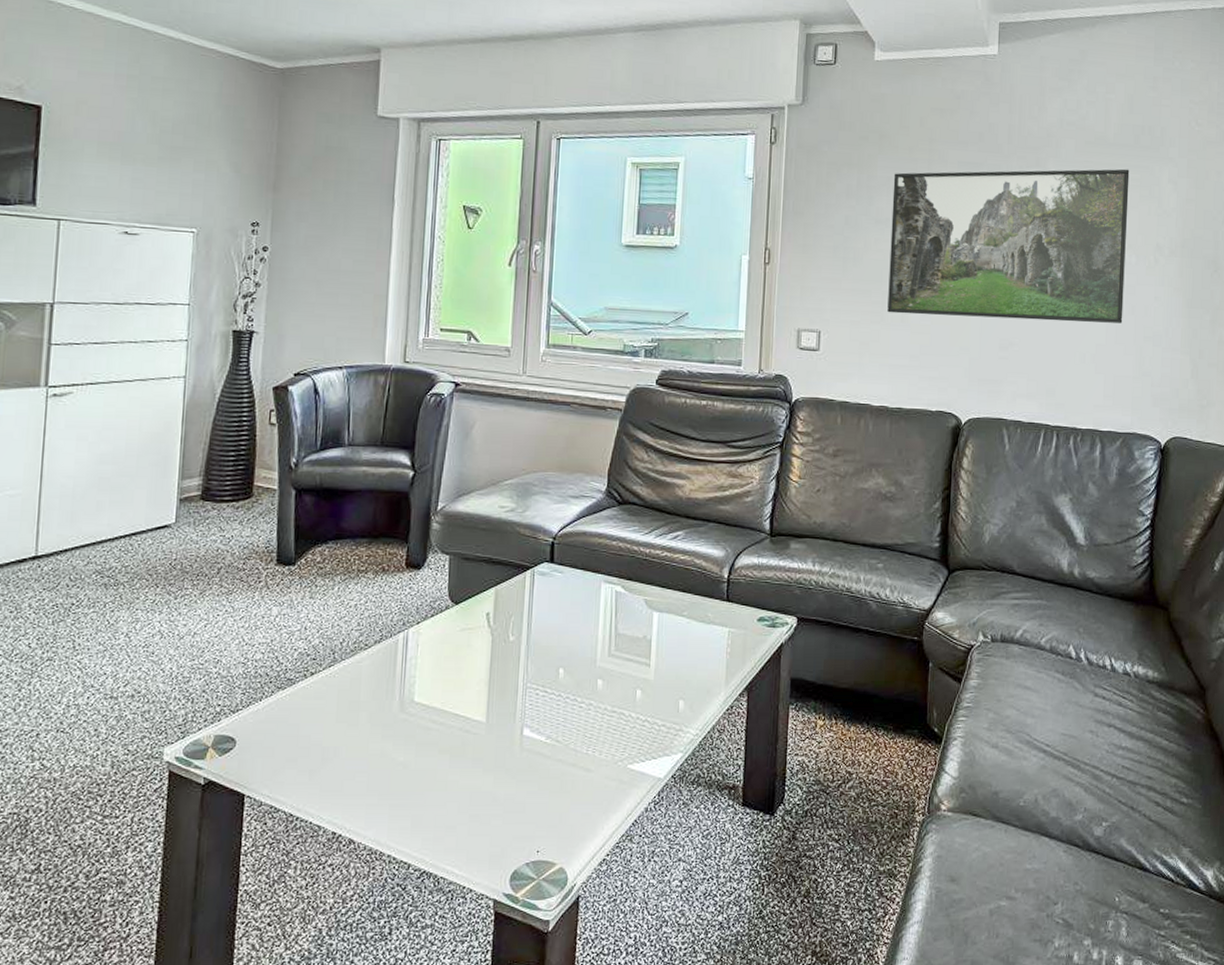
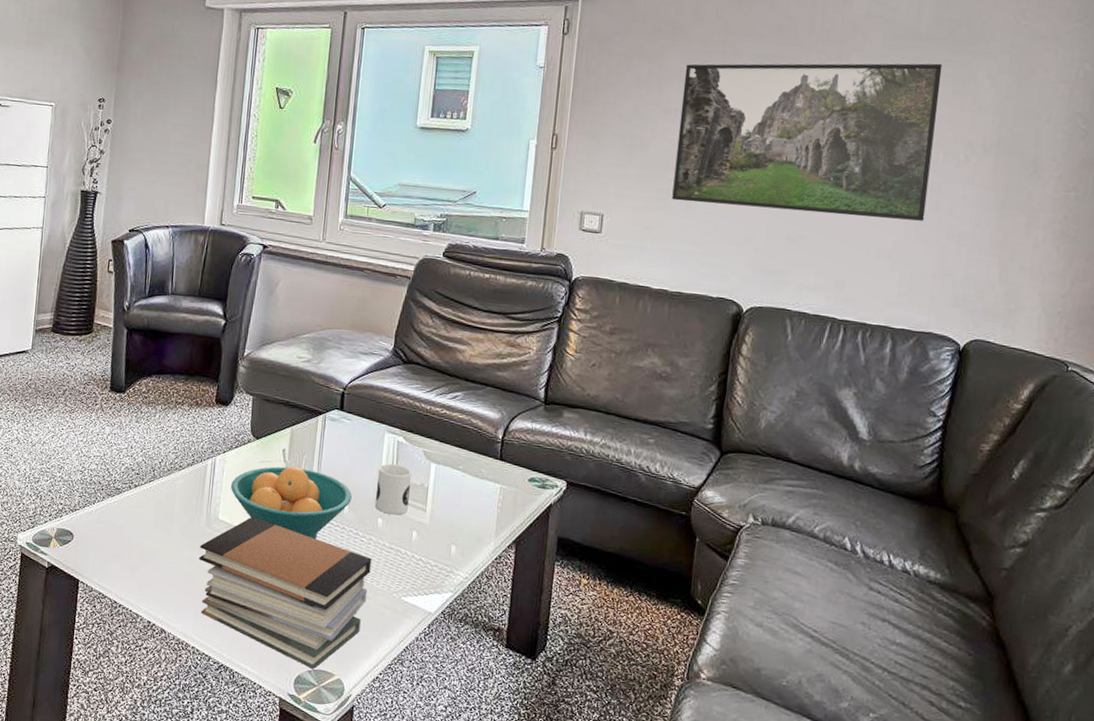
book stack: none [392,694,593,861] -> present [199,516,372,669]
fruit bowl: none [427,631,567,712] -> present [231,466,352,540]
mug: none [593,617,632,674] -> present [374,463,411,515]

